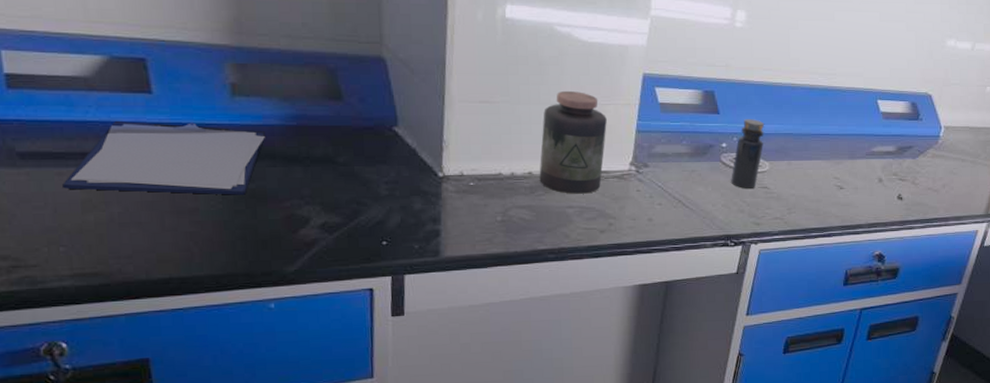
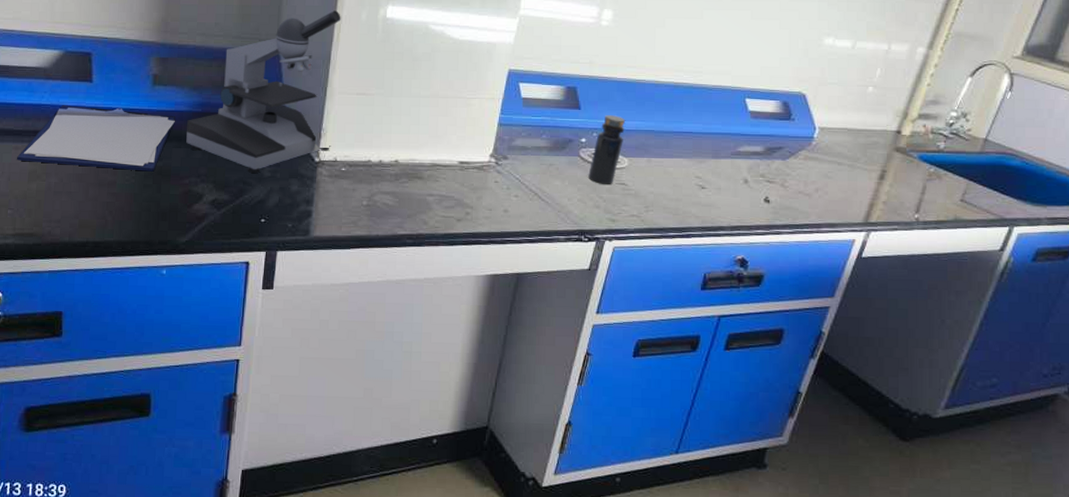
microscope: none [280,9,456,192] -> present [186,10,341,173]
jar: present [539,90,607,194] -> none [404,84,471,183]

